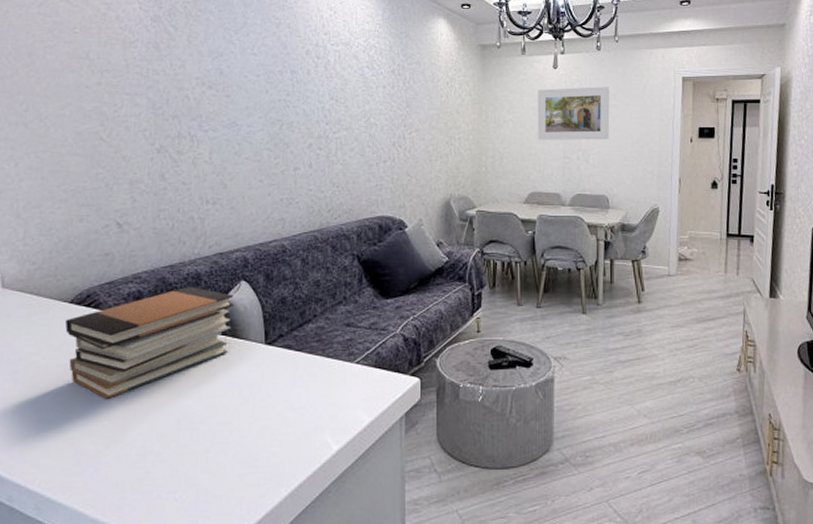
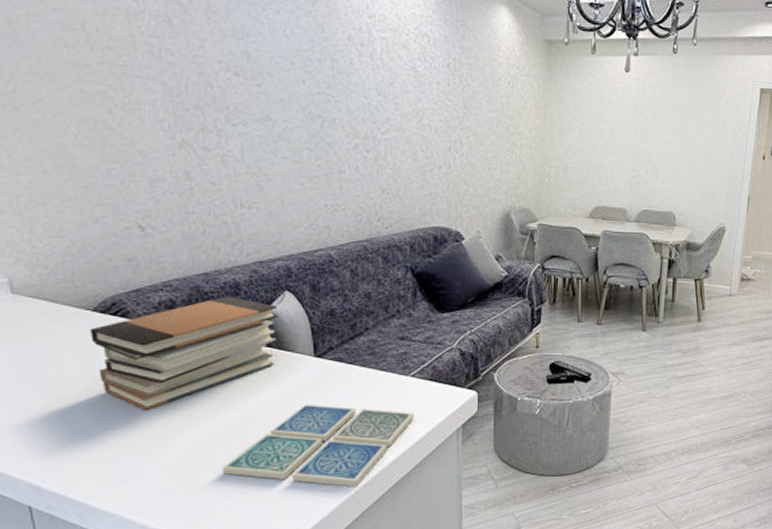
drink coaster: none [172,392,358,479] -> present [222,404,414,487]
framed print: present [537,87,610,140] -> none [604,94,683,154]

